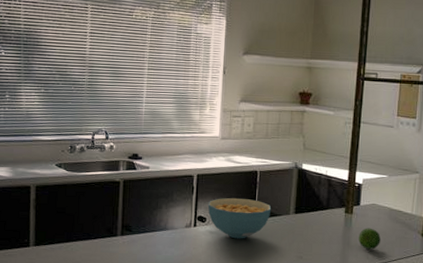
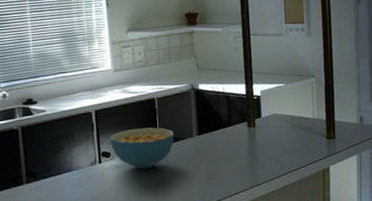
fruit: present [358,228,381,250] -> none [264,138,288,160]

